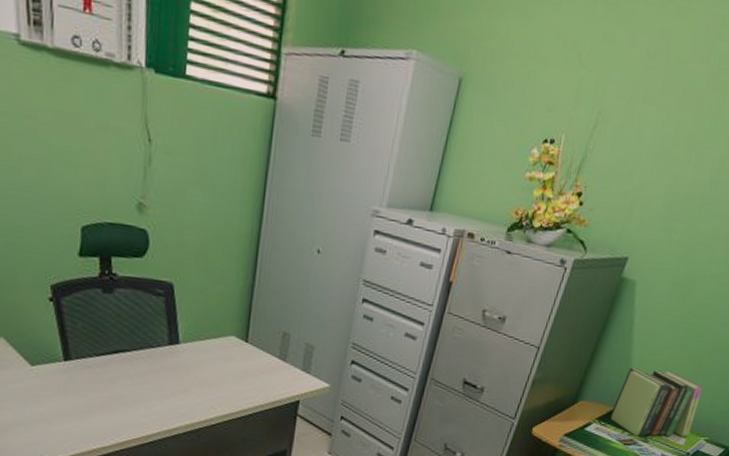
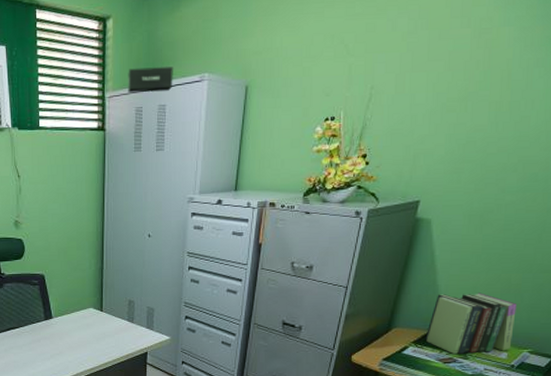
box: none [312,20,374,63] -> present [128,67,173,94]

